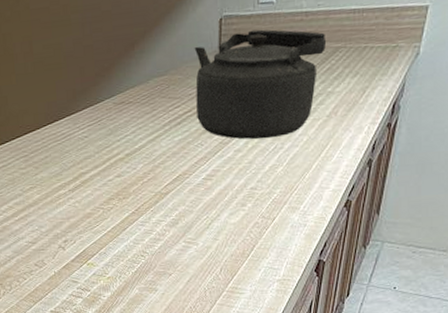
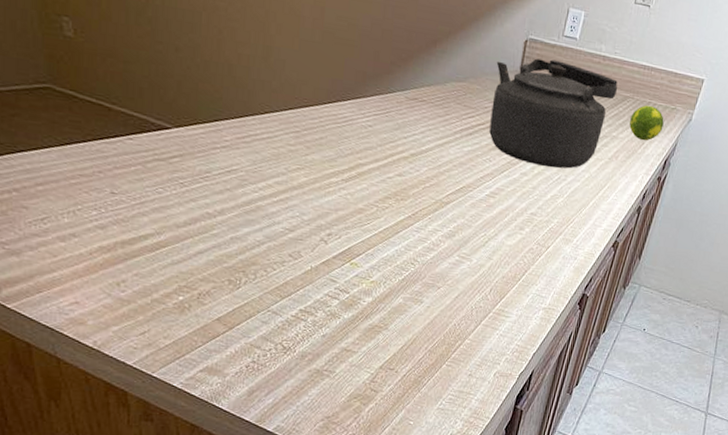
fruit: none [344,49,386,89] -> present [629,105,664,141]

